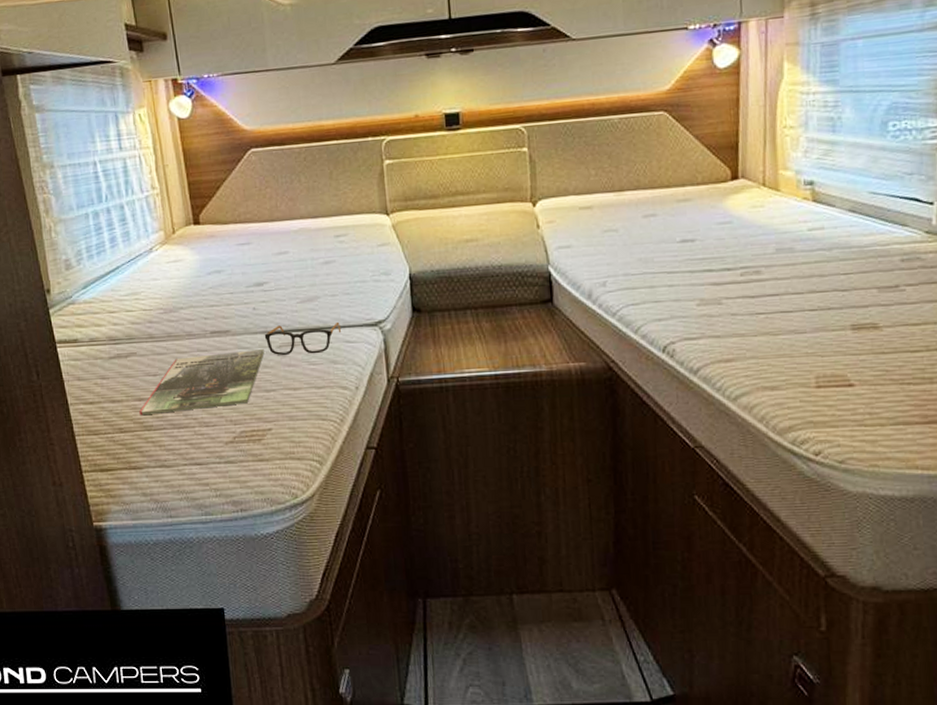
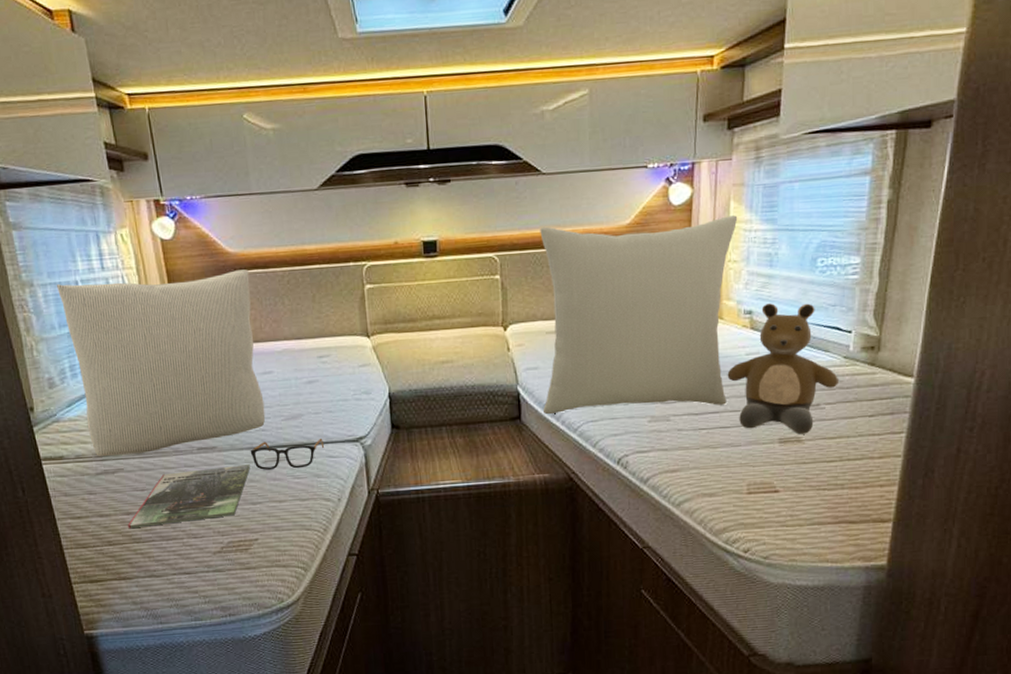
pillow: none [75,147,281,340] -> present [56,269,266,457]
pillow: none [570,77,793,298] -> present [539,215,738,415]
bear: none [787,172,920,320] -> present [727,303,838,435]

